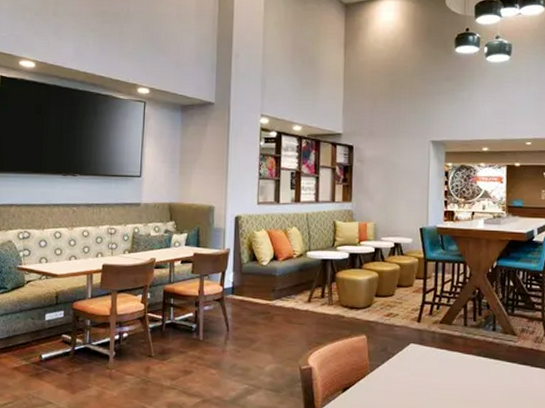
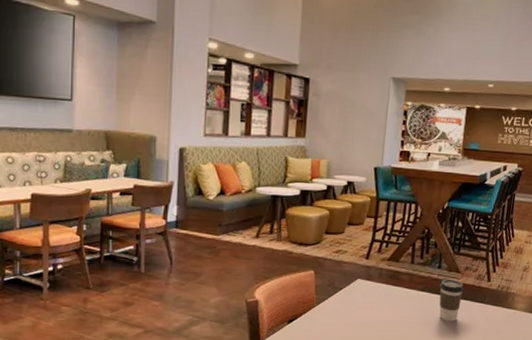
coffee cup: none [496,342,522,390] -> present [439,279,464,322]

